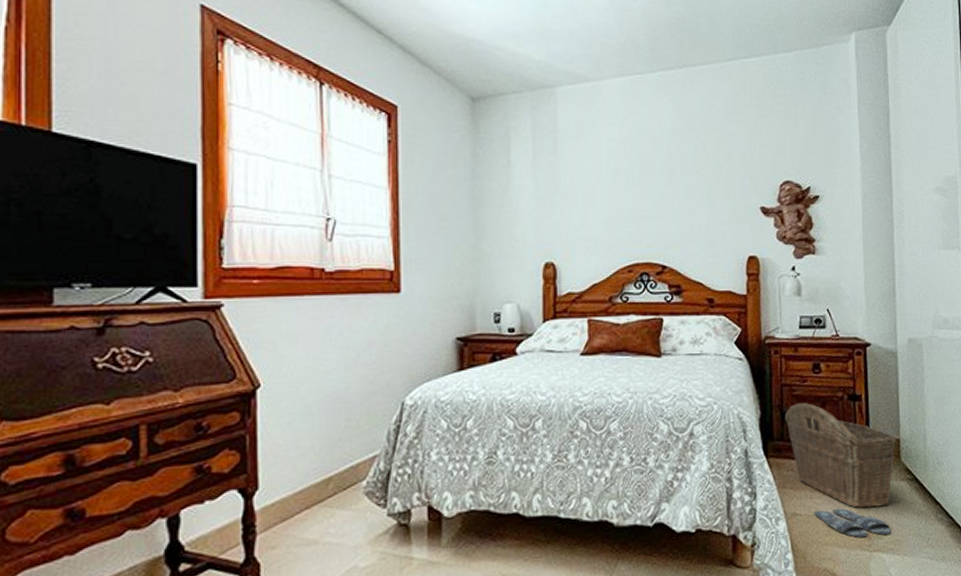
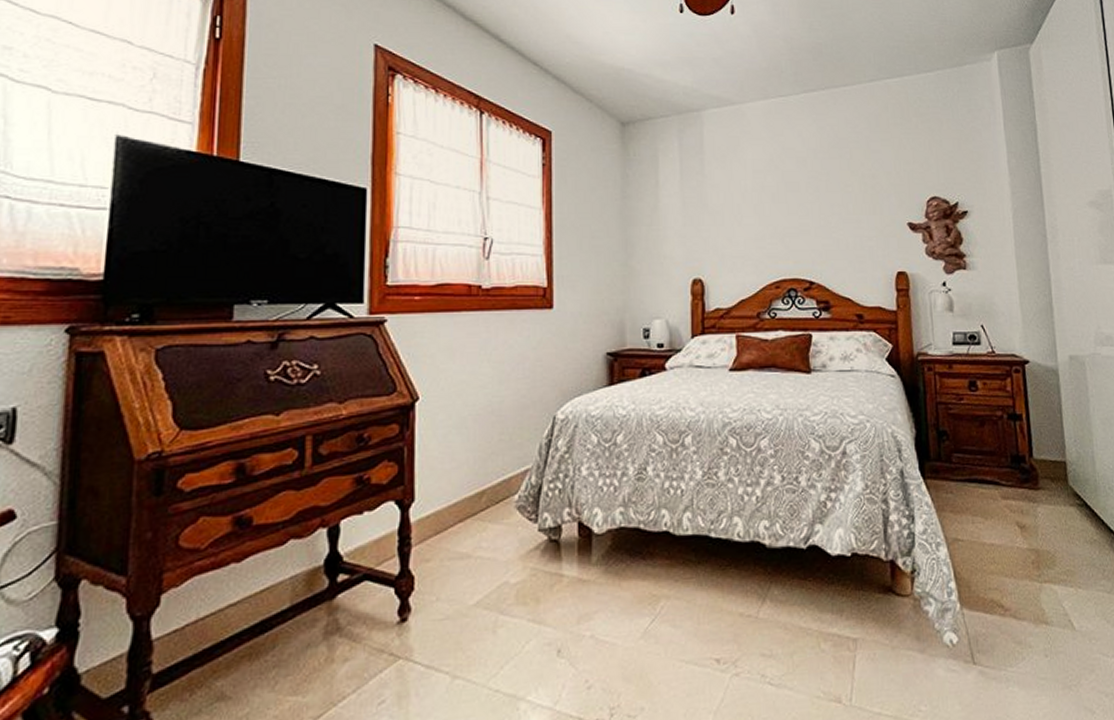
wicker basket: present [784,403,897,508] -> none [941,422,1063,535]
slippers: present [814,508,891,538] -> none [977,534,1062,568]

